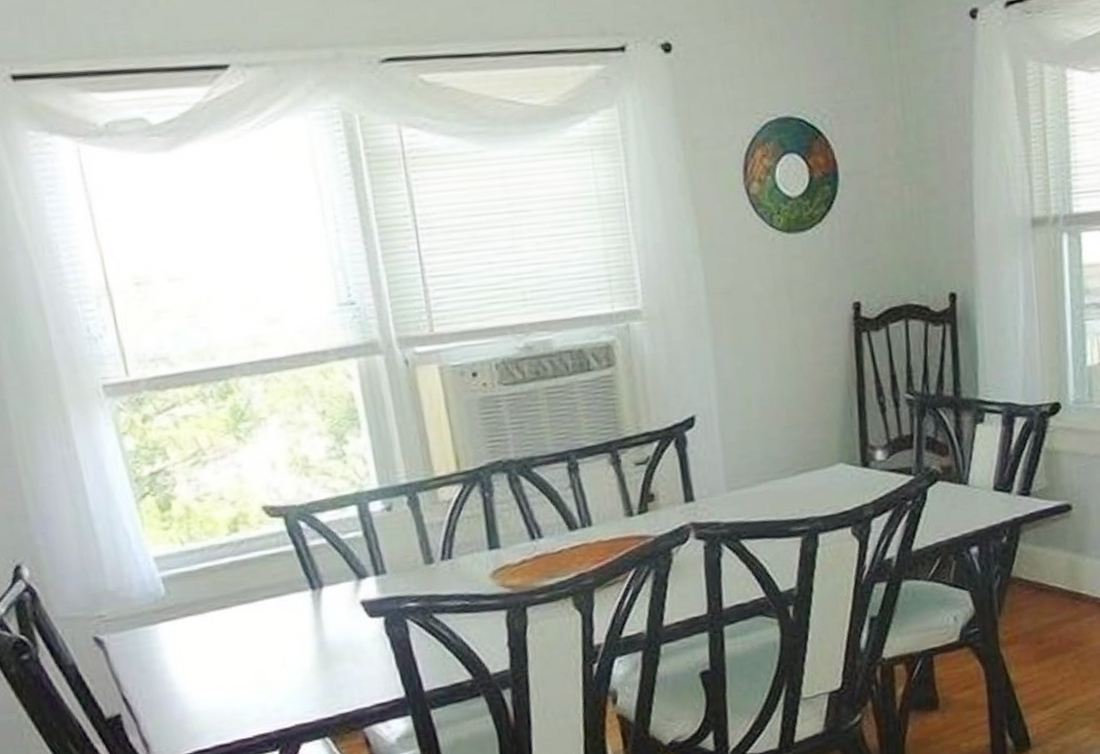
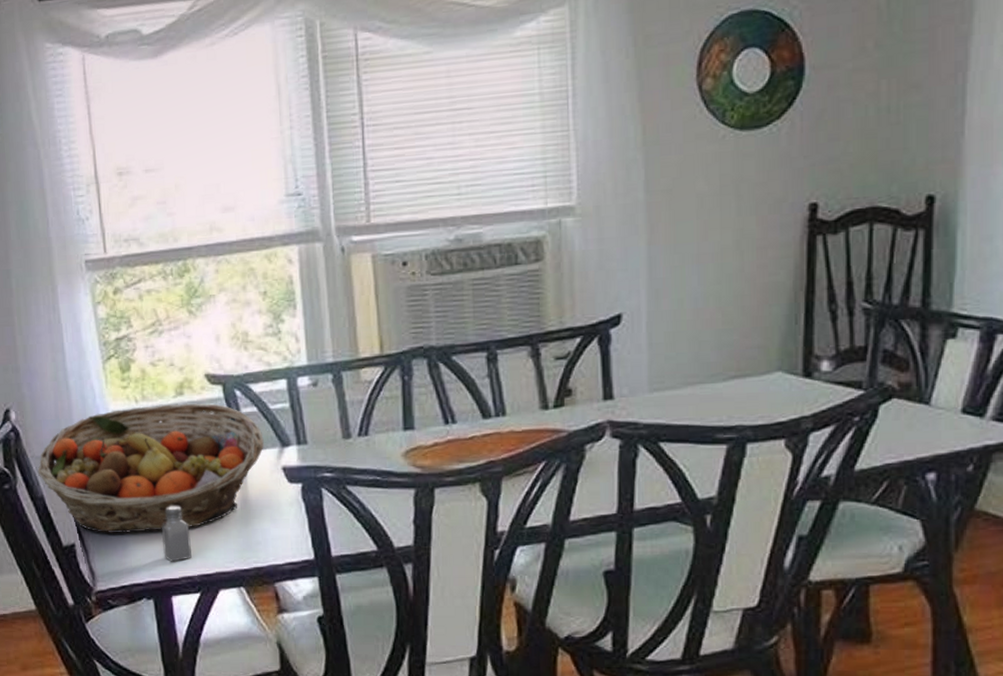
fruit basket: none [64,539,338,698] -> present [37,403,264,533]
saltshaker: none [225,656,265,720] -> present [161,506,192,562]

